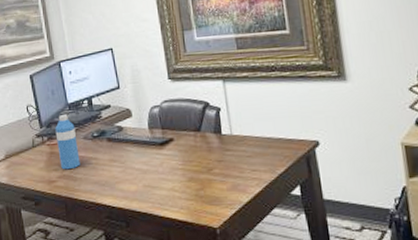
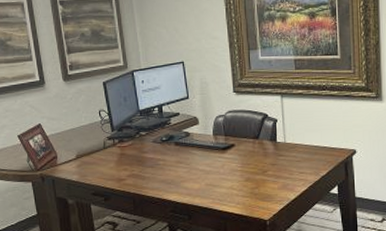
water bottle: present [55,115,80,170] -> none [126,120,149,170]

